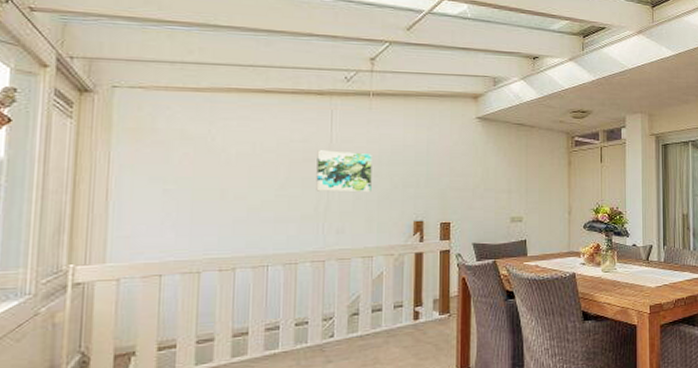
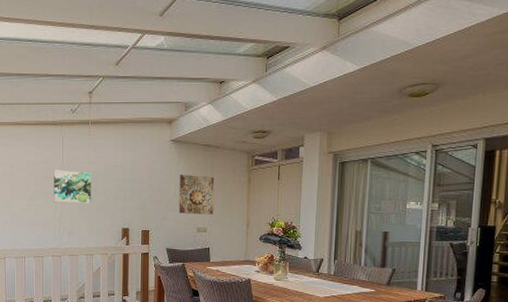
wall art: none [488,157,530,202] -> present [179,175,215,215]

